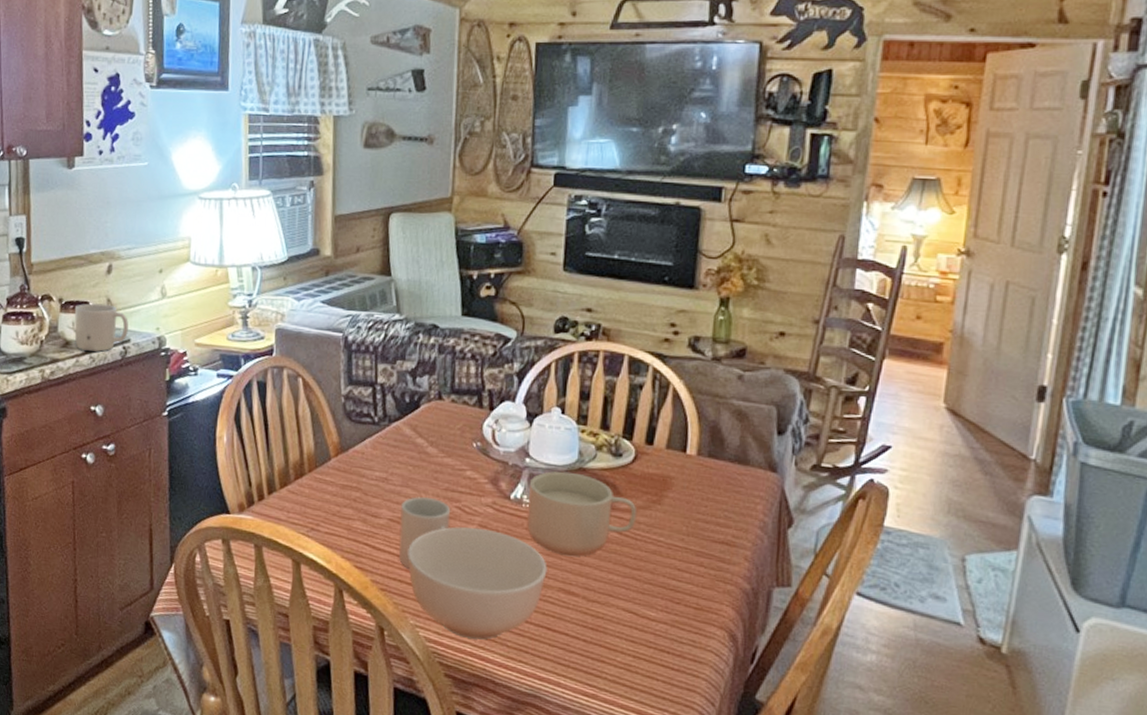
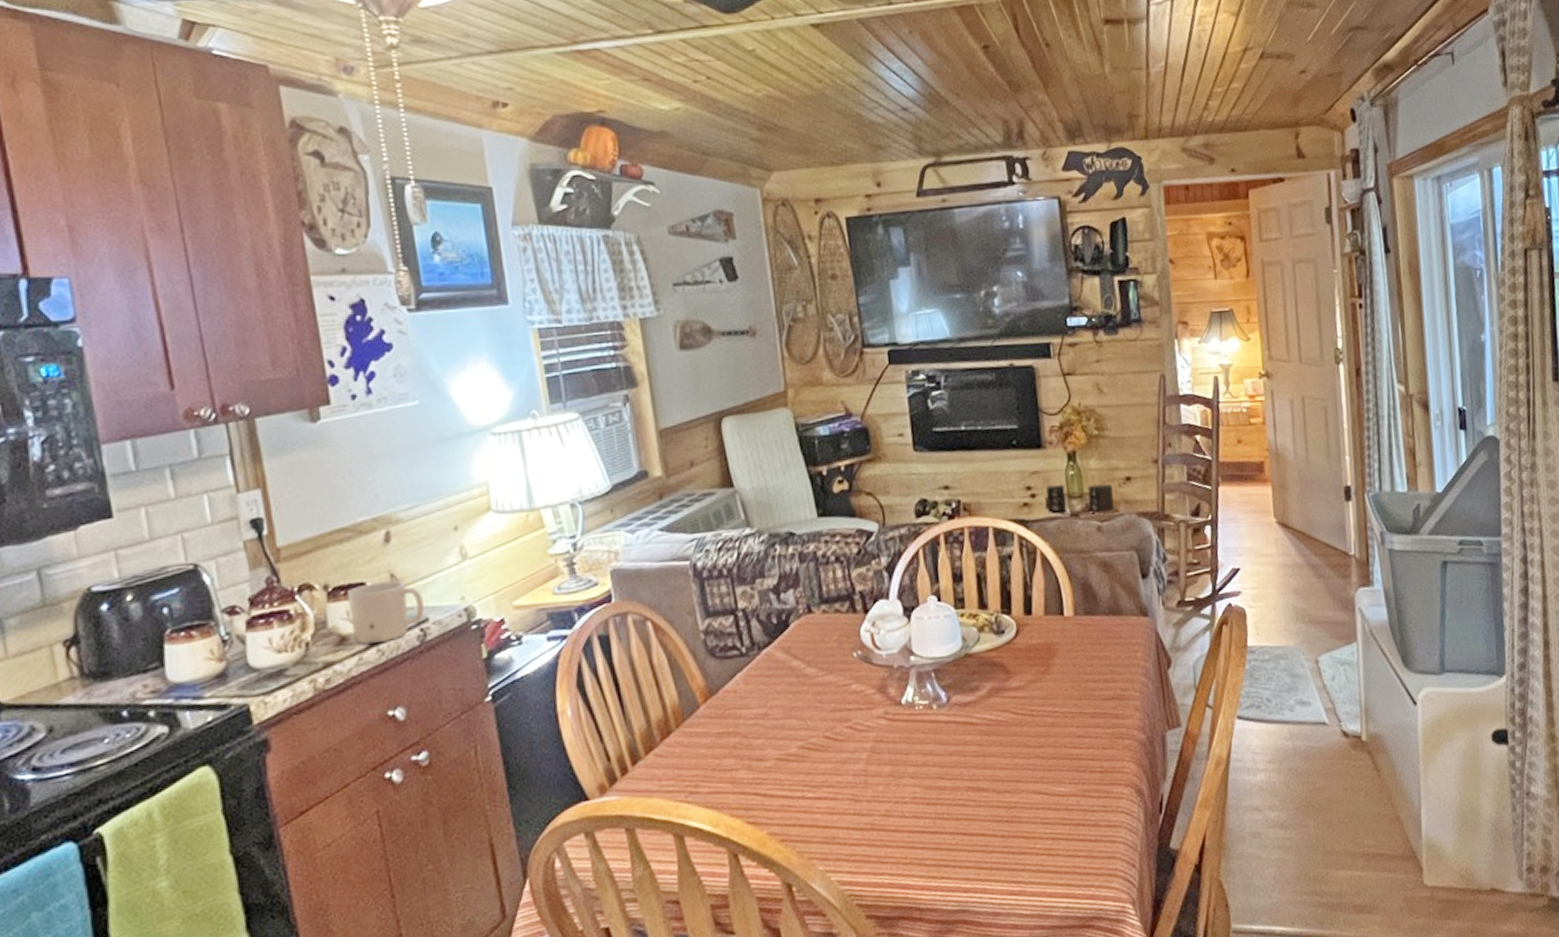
cup: present [398,497,451,569] -> none [787,723,844,810]
bowl: present [407,526,547,640] -> none [803,742,953,869]
cup: present [526,471,638,557] -> none [918,660,1030,752]
speaker: none [688,326,763,364] -> present [1046,483,1114,514]

